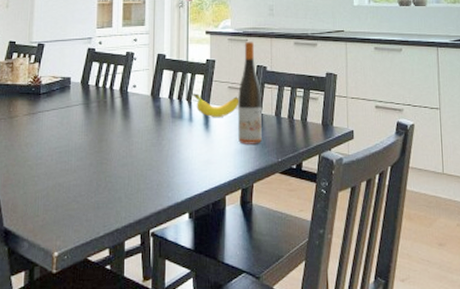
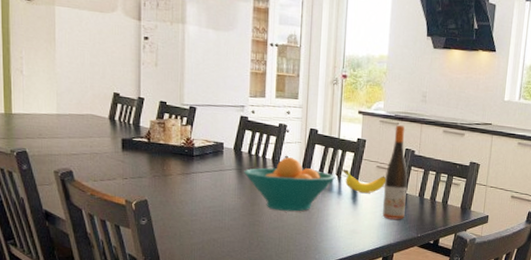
fruit bowl: none [91,86,185,145] -> present [244,157,335,212]

